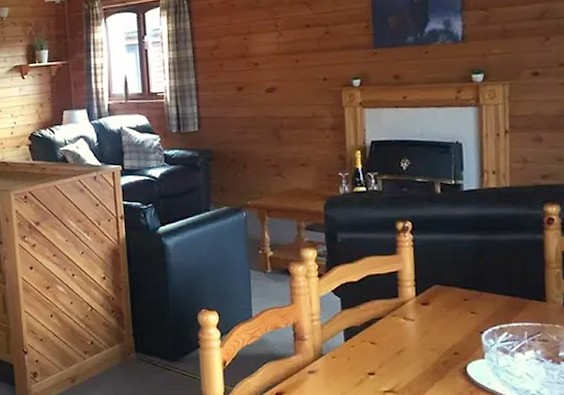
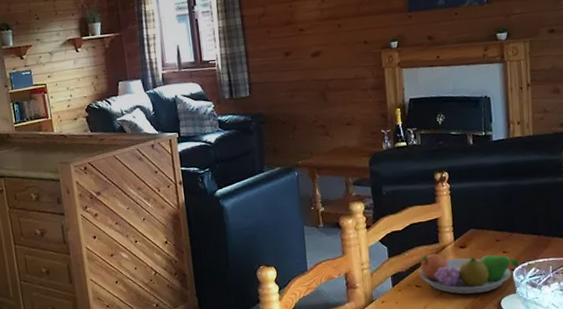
fruit bowl: none [374,308,490,356] -> present [418,253,520,294]

